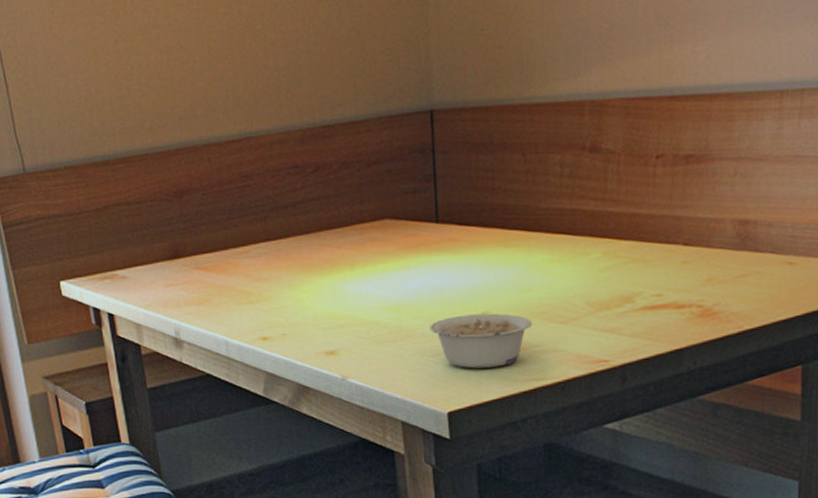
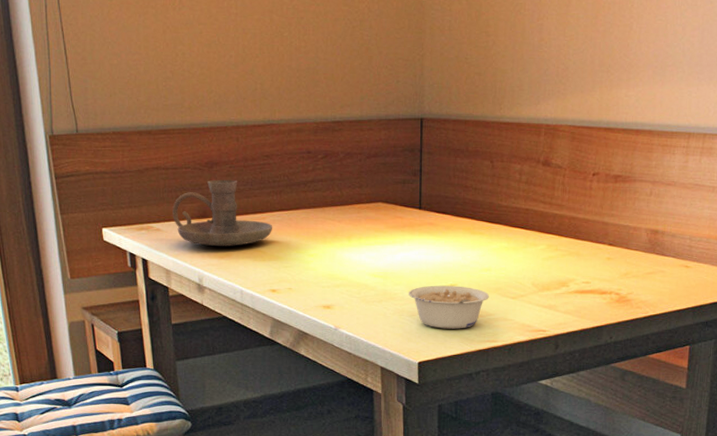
candle holder: none [139,209,259,292] -> present [172,179,273,247]

